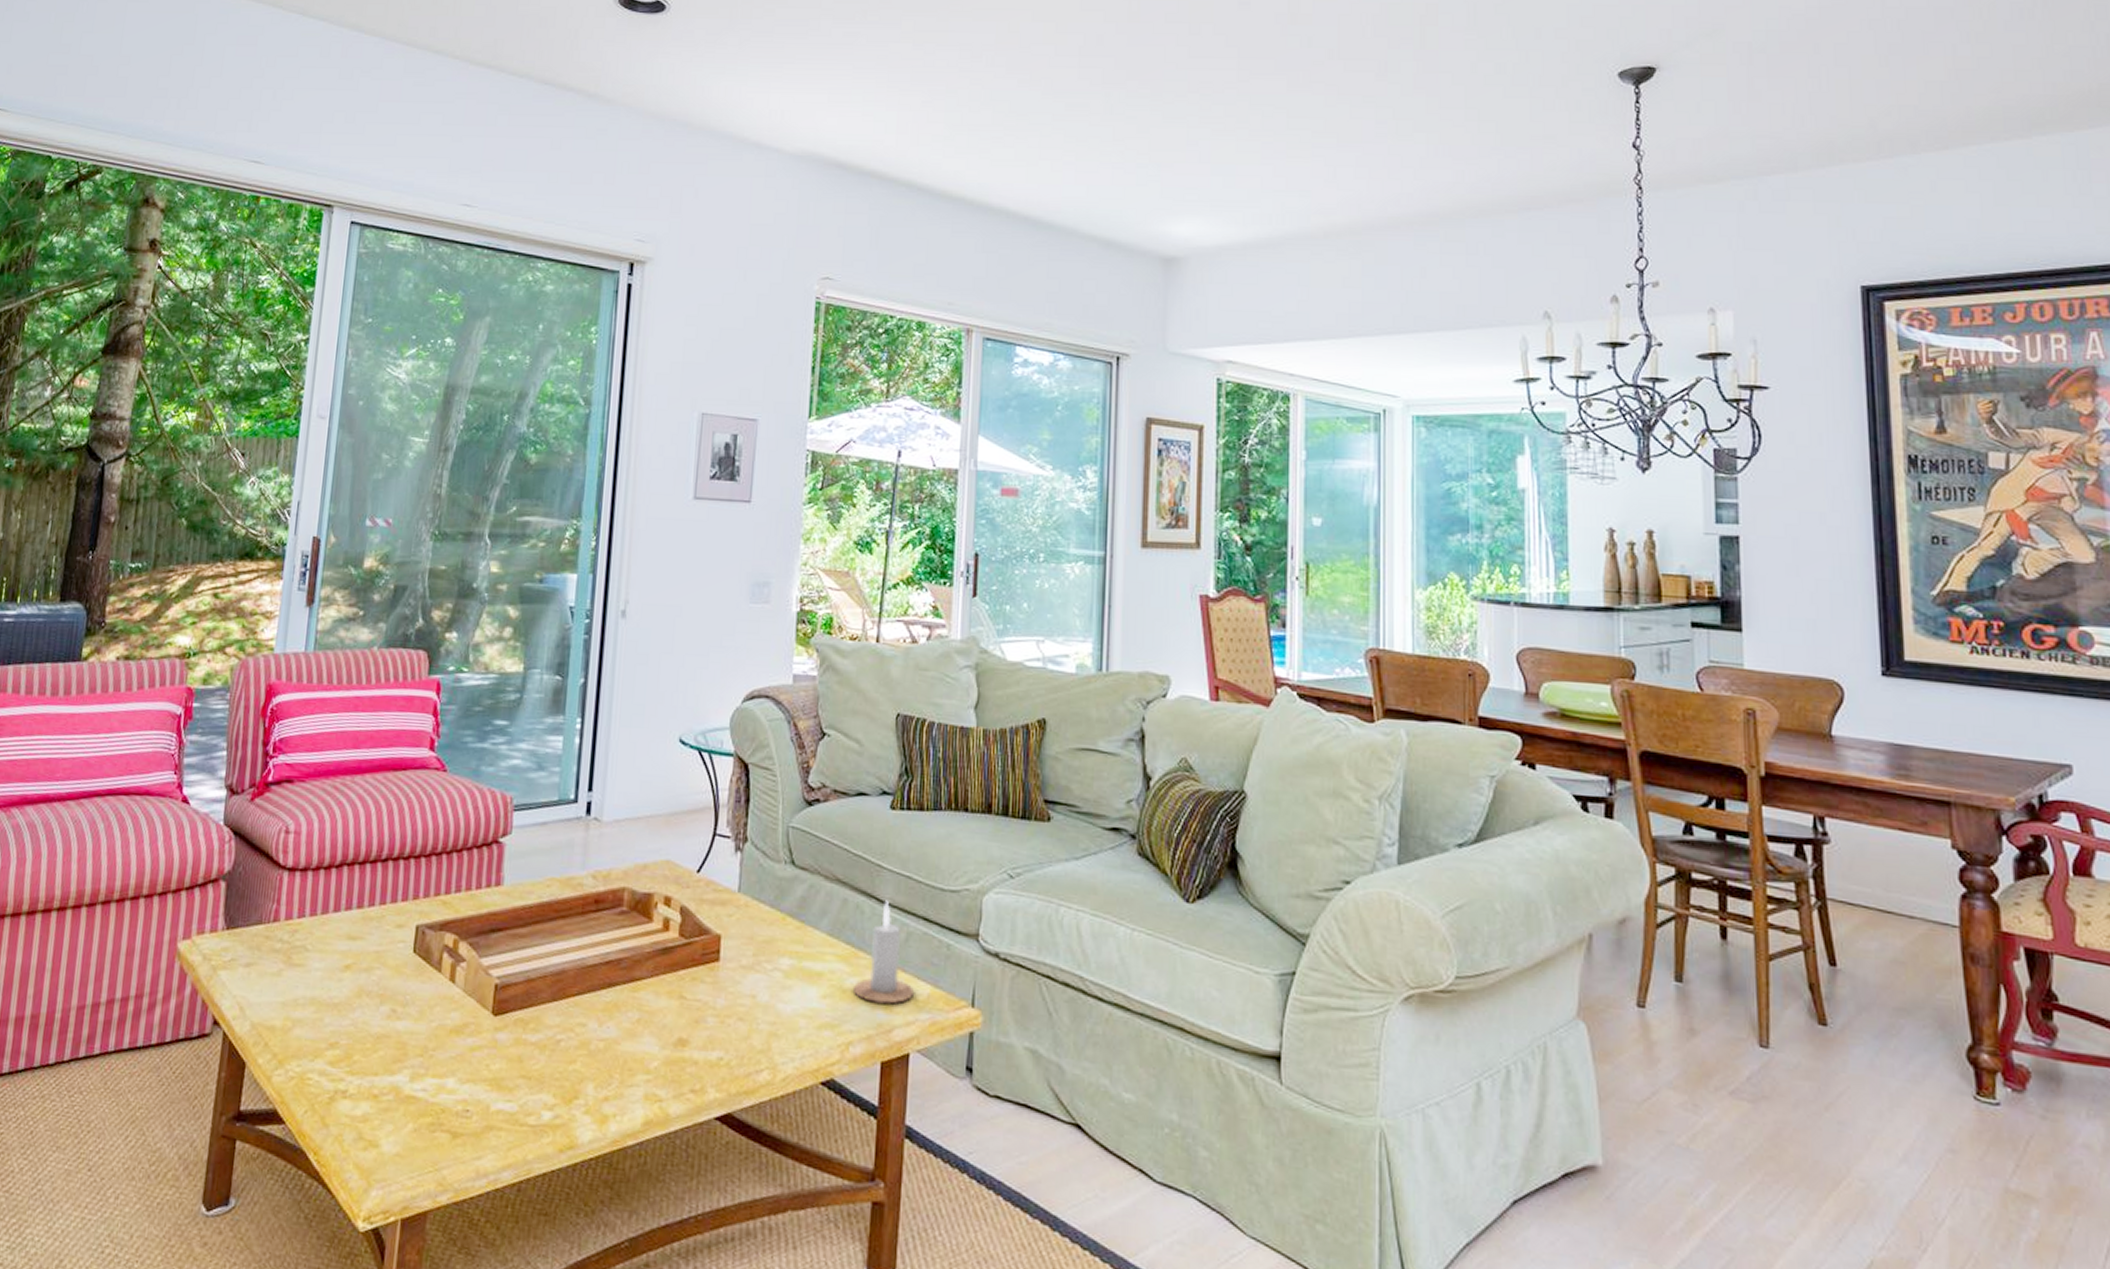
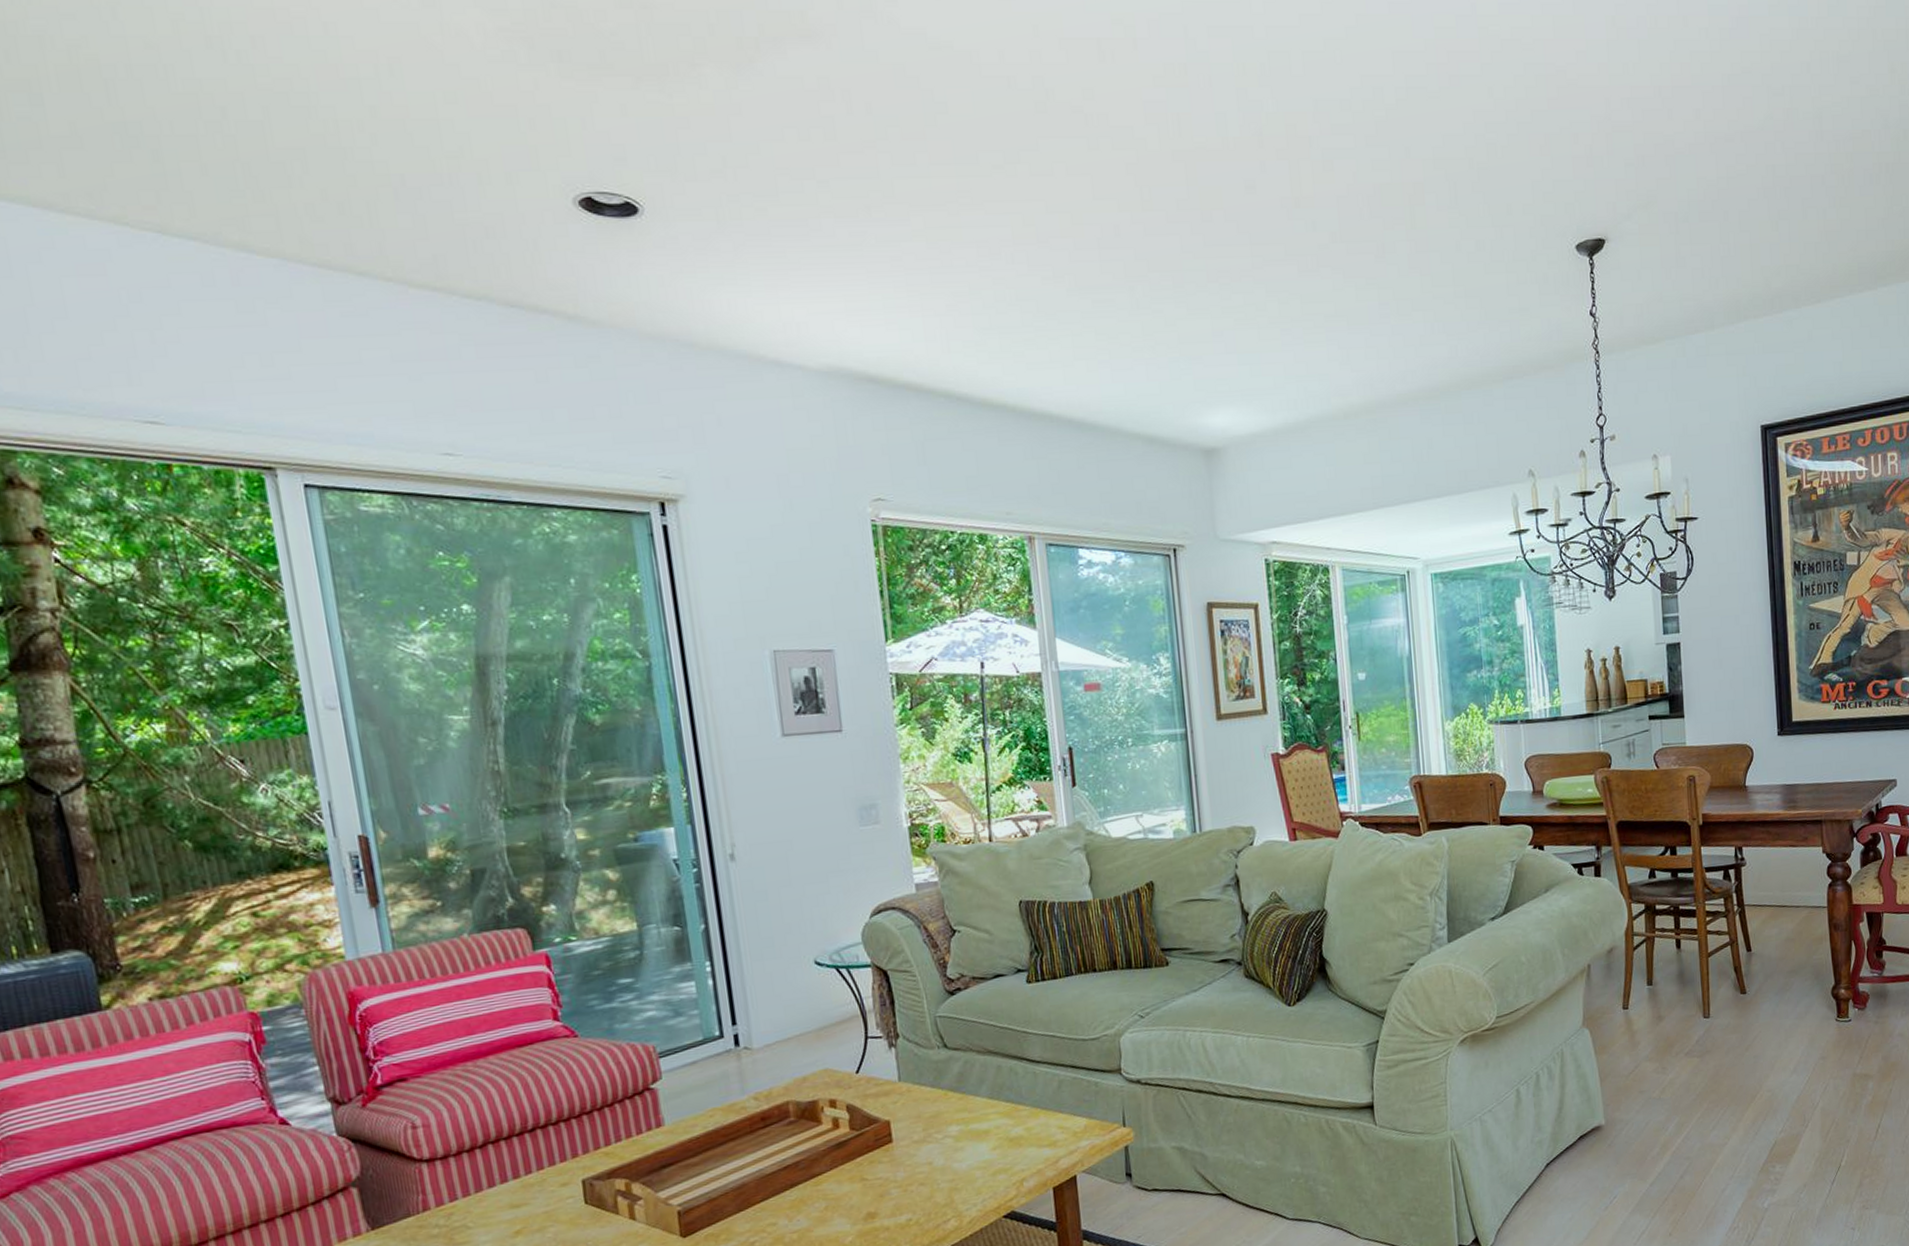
candle: present [852,900,915,1005] -> none [1018,1059,1073,1144]

